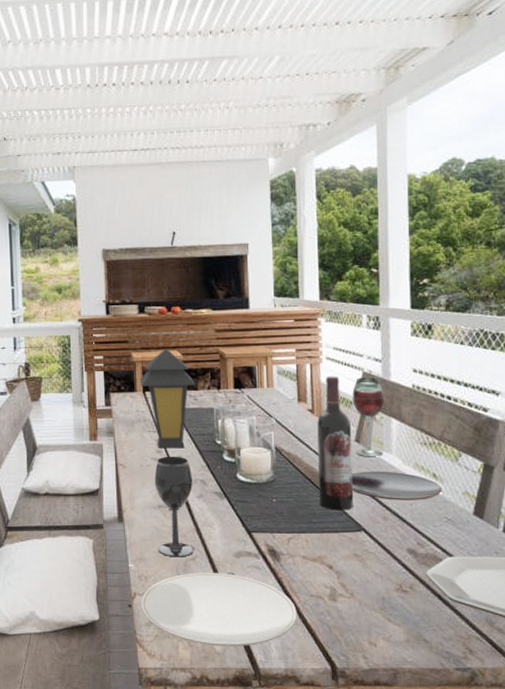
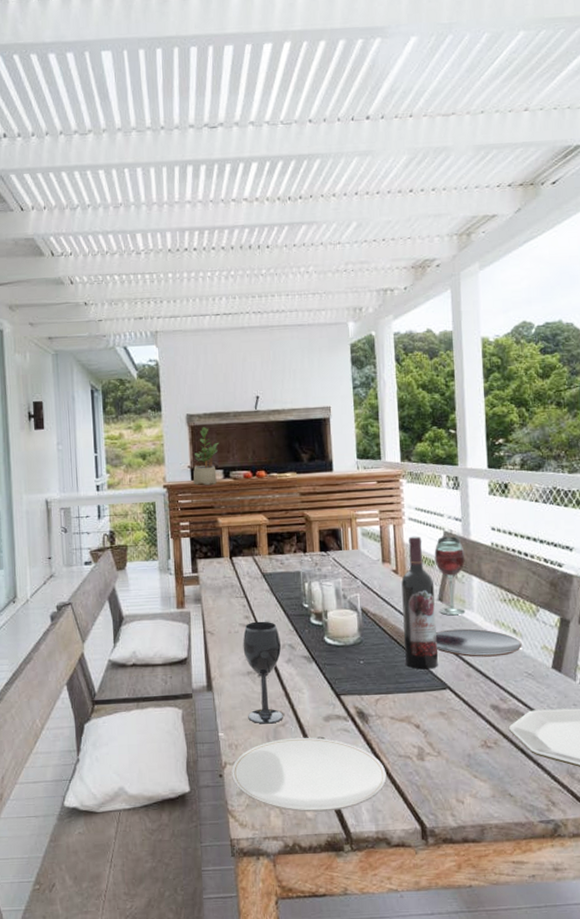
potted plant: none [108,262,135,321] -> present [193,427,220,486]
lantern: present [140,348,196,449] -> none [226,513,282,614]

